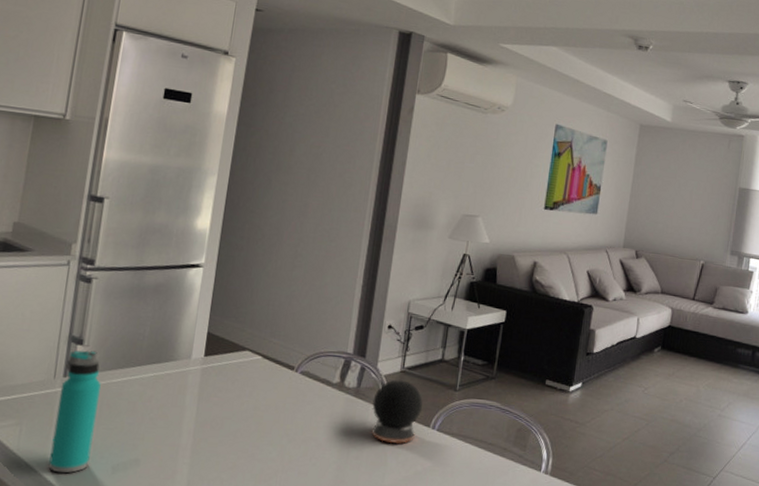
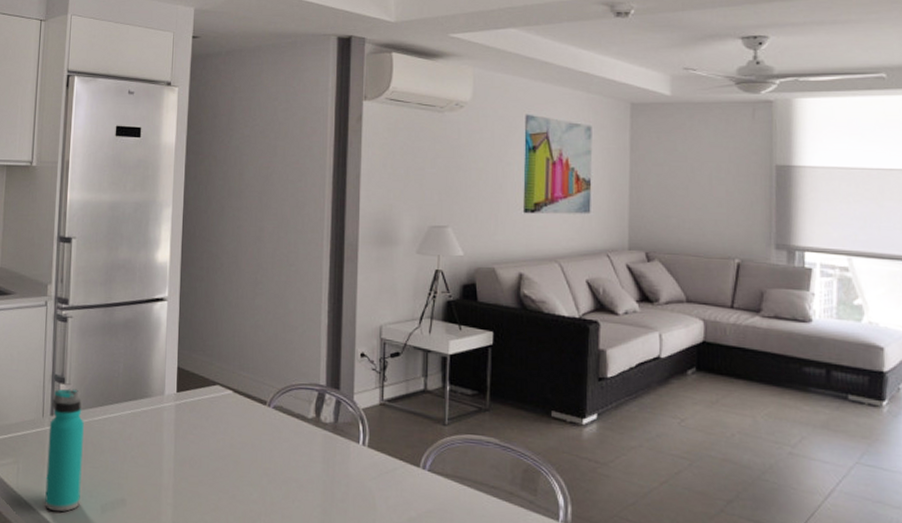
speaker: present [371,380,423,444] -> none [353,413,409,485]

